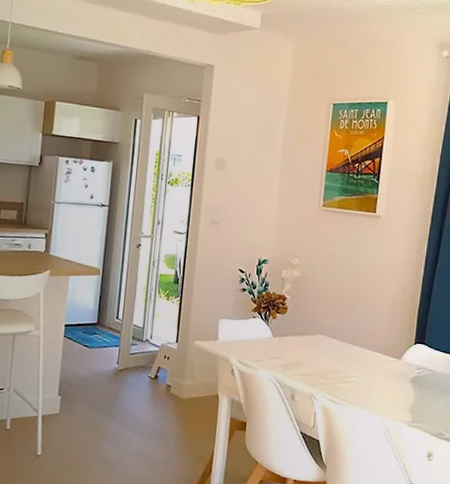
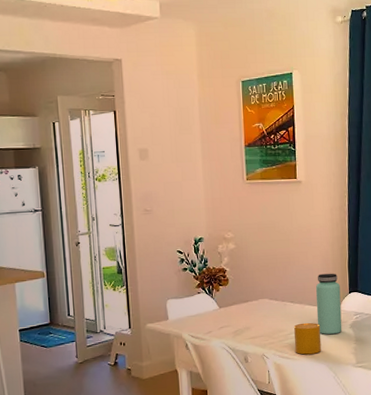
cup: none [346,368,378,404] -> present [294,322,322,355]
bottle: none [375,318,406,386] -> present [316,273,342,335]

